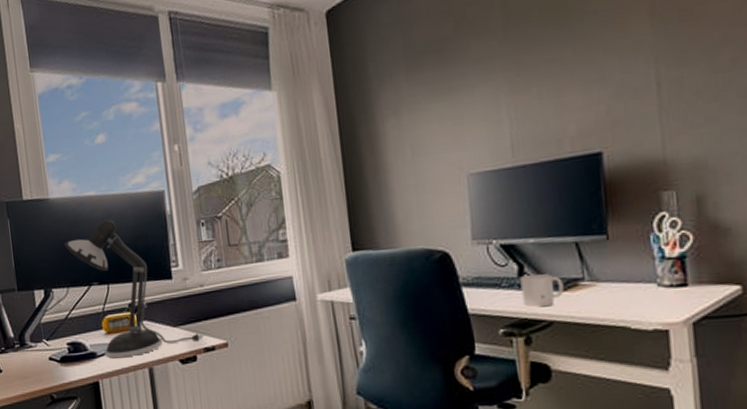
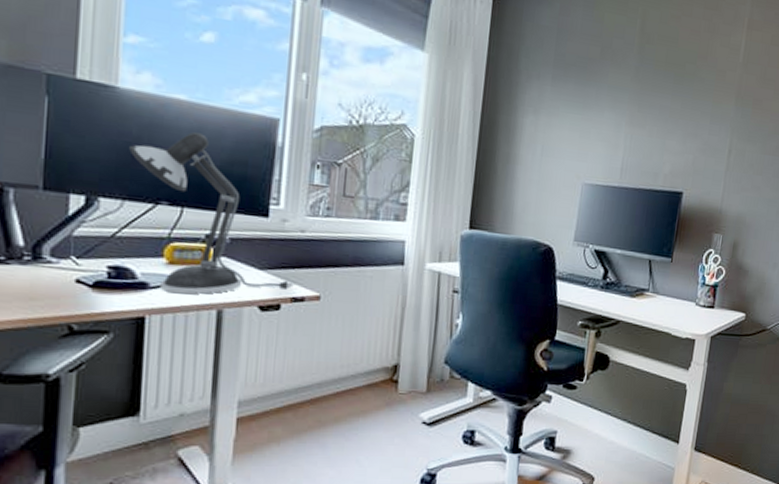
mug: present [520,273,564,308] -> none [601,278,634,308]

